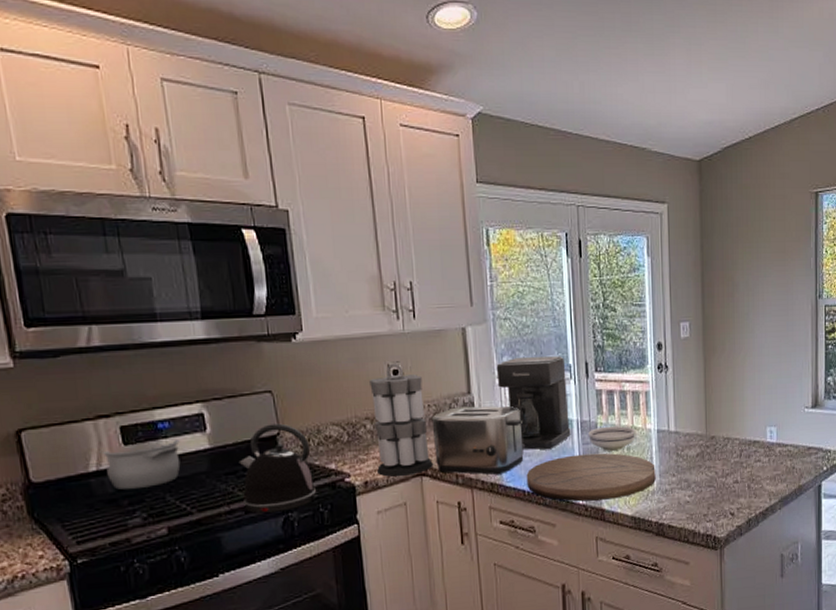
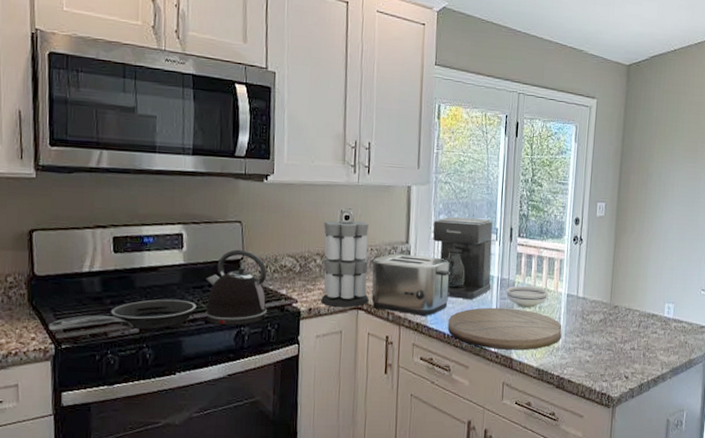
frying pan: none [58,490,233,545] -> present [49,299,197,331]
cooking pot: present [100,437,181,491] -> none [94,251,160,292]

